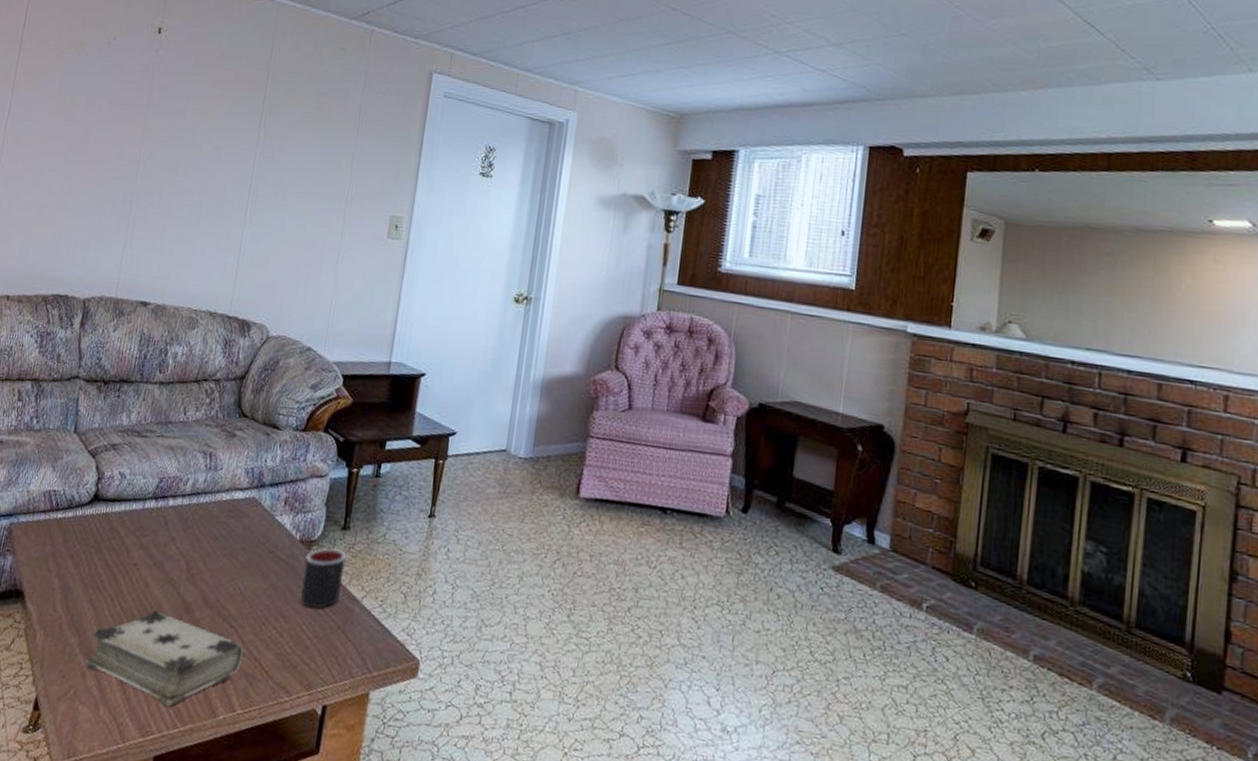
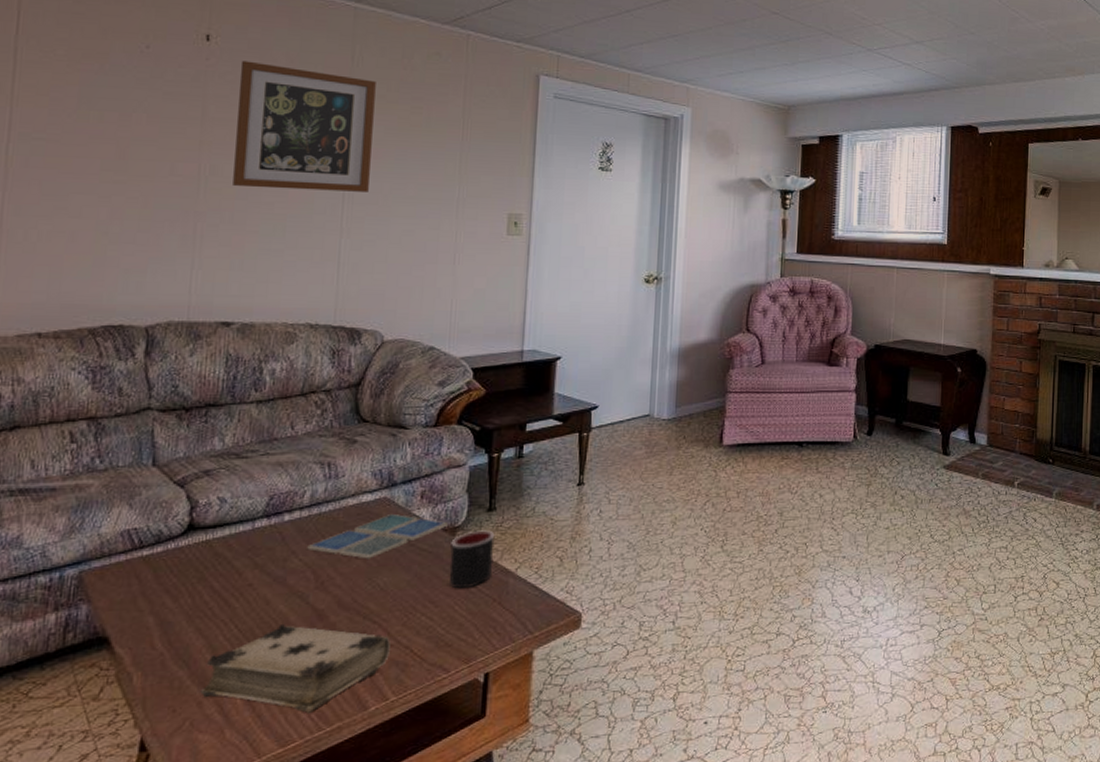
wall art: none [163,52,289,185] -> present [233,60,376,192]
drink coaster: none [184,515,305,559] -> present [307,513,448,559]

